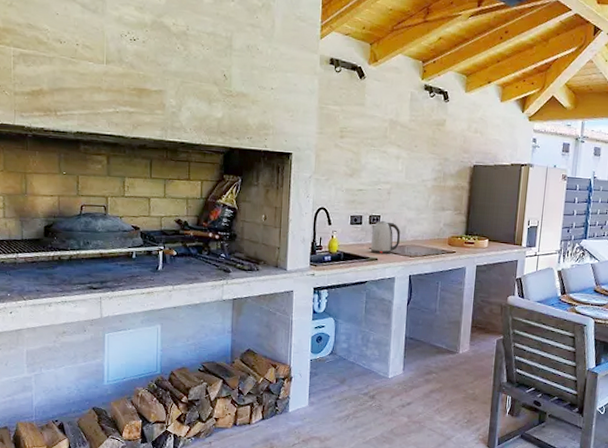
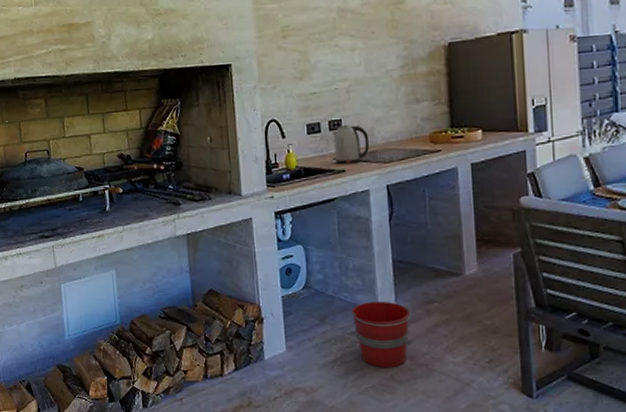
bucket: none [367,369,415,424] -> present [351,301,412,368]

